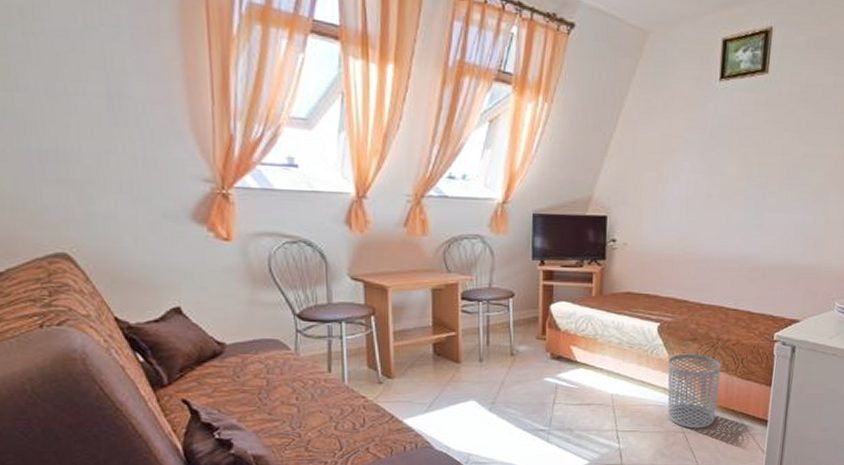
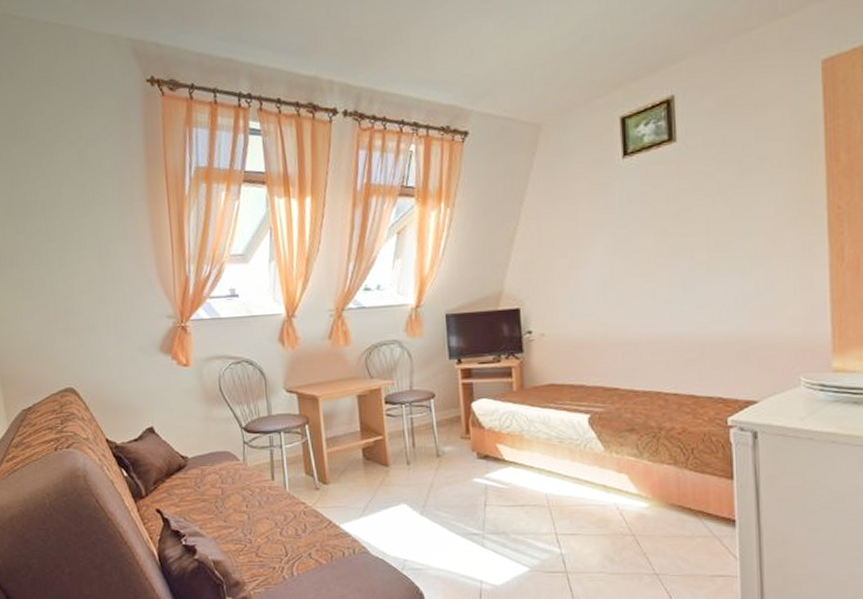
waste bin: present [667,353,721,429] -> none [605,446,669,531]

